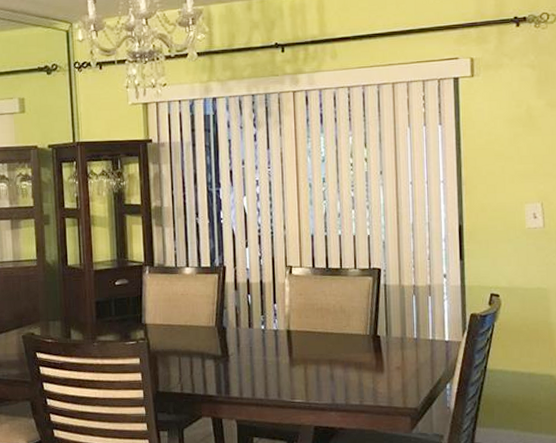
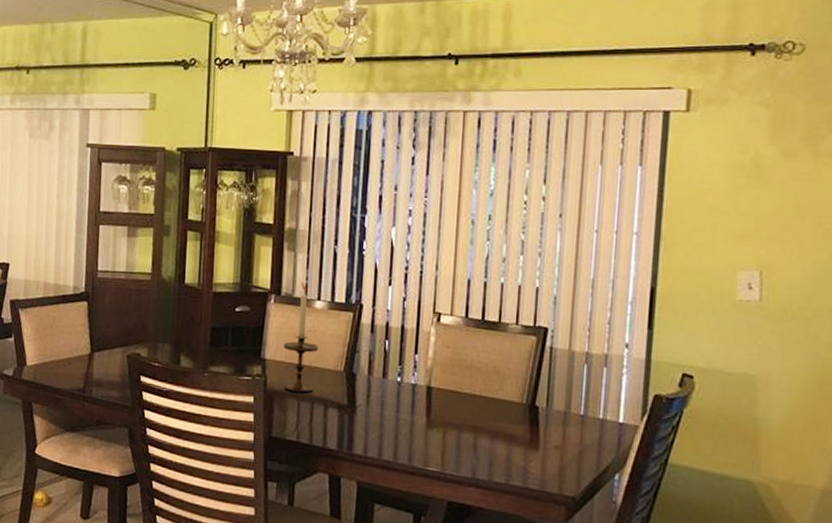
candlestick: none [161,252,192,350] -> present [283,281,319,394]

